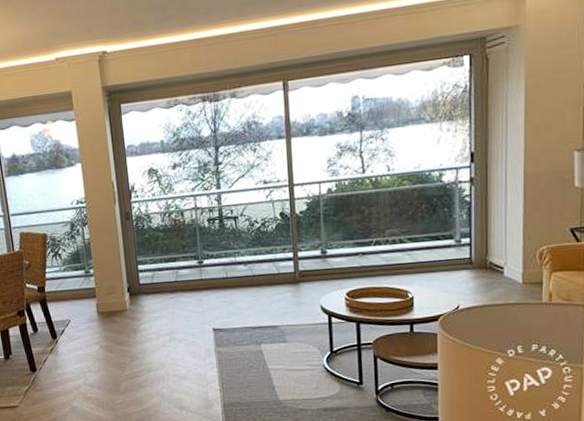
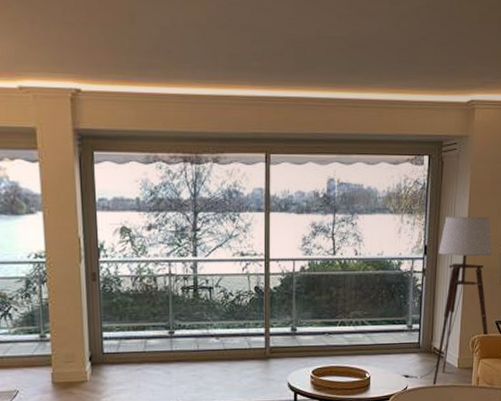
floor lamp: none [450,111,562,305] -> present [401,216,492,387]

